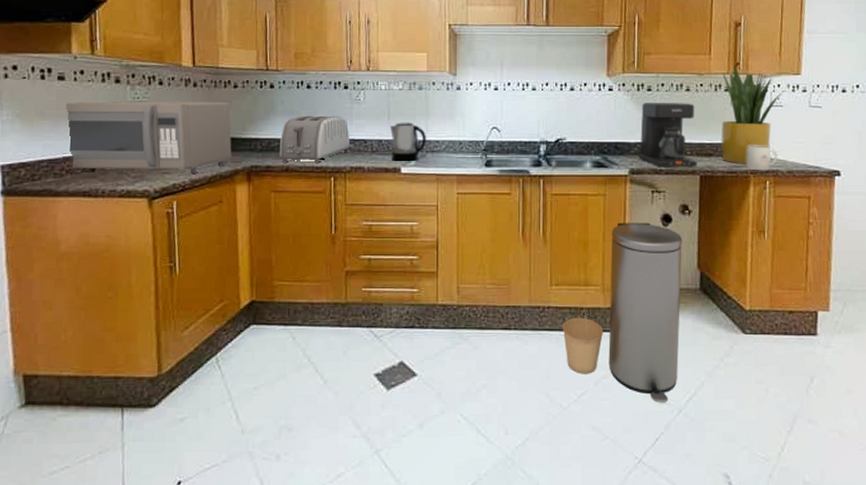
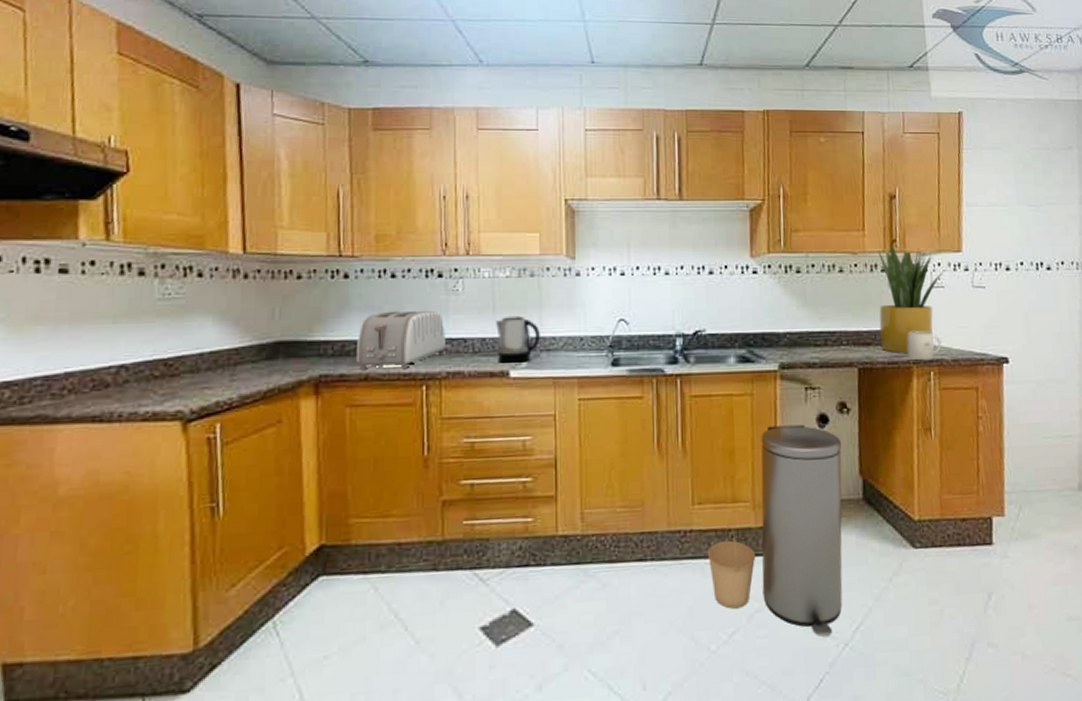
microwave: present [64,102,233,174] -> none [67,296,296,393]
coffee maker: present [638,103,697,168] -> none [789,286,854,360]

